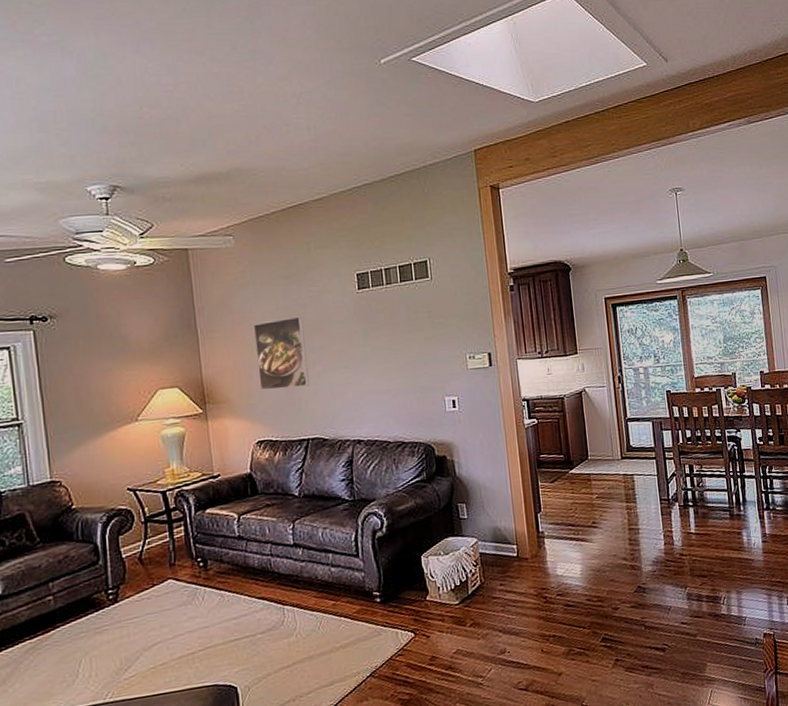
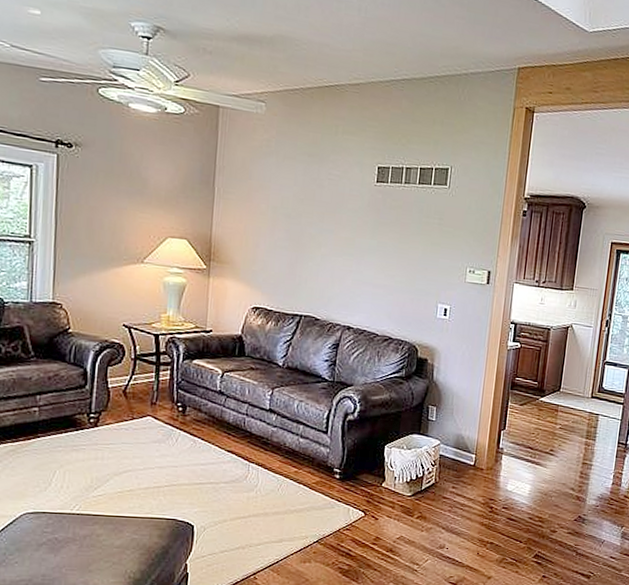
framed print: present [253,316,310,391] -> none [264,194,318,265]

